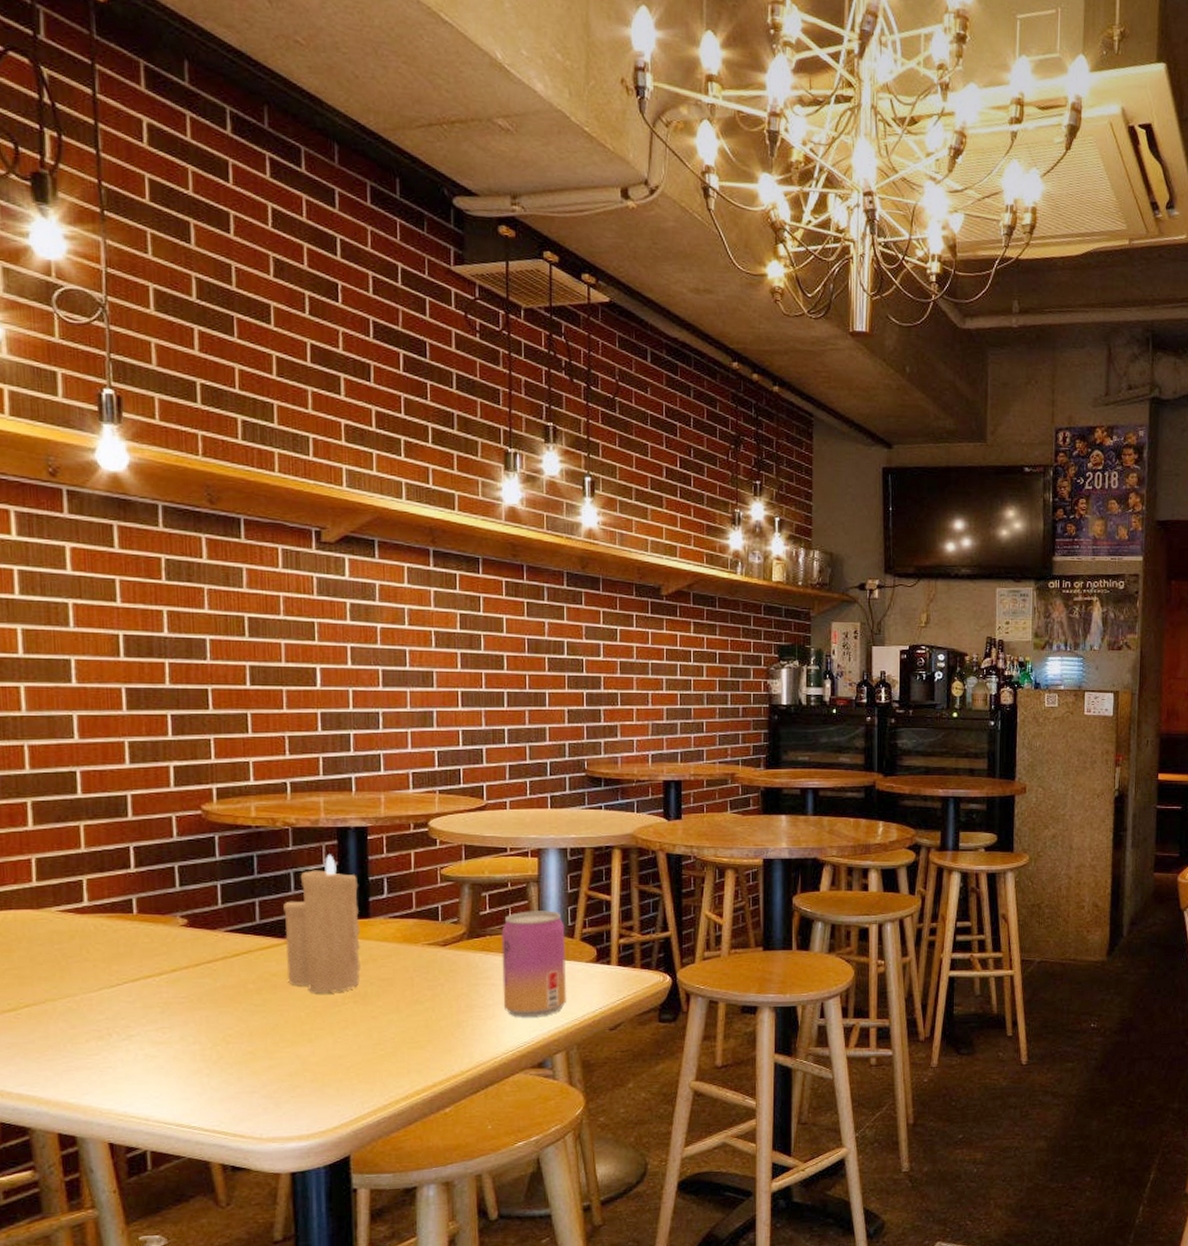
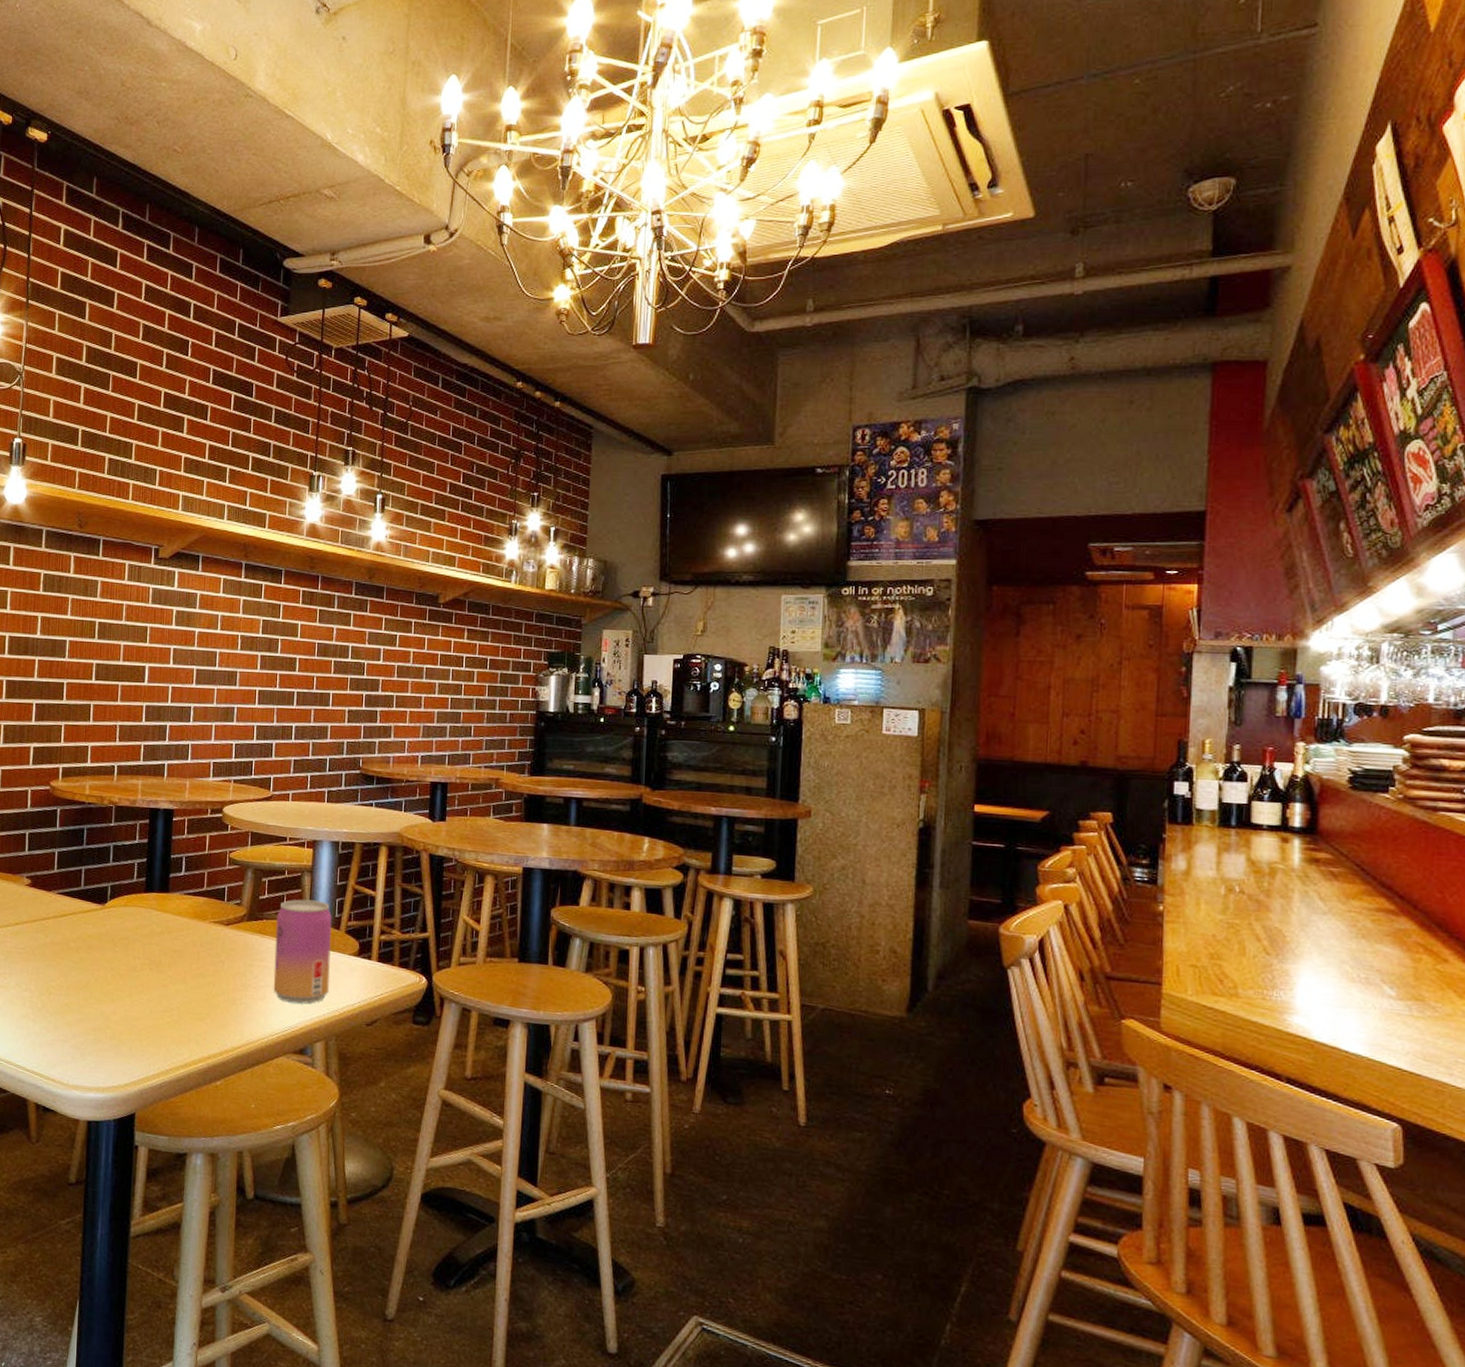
candle: present [283,854,361,994] -> none [101,831,162,959]

